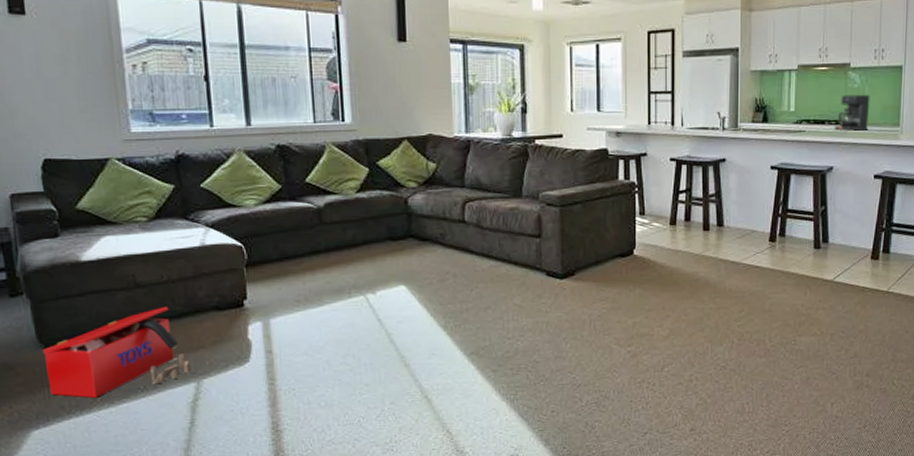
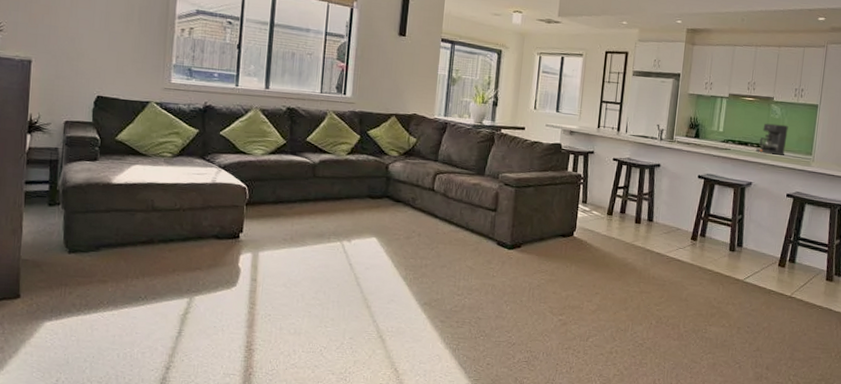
toy: present [43,306,191,398] -> none [66,230,187,300]

